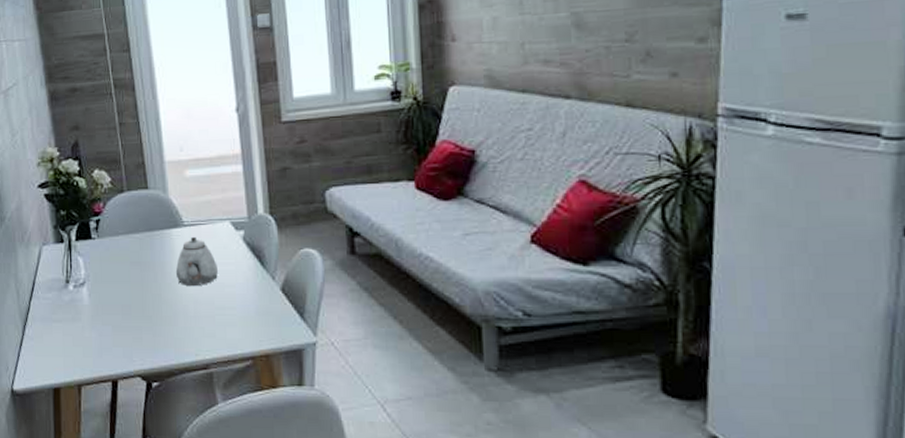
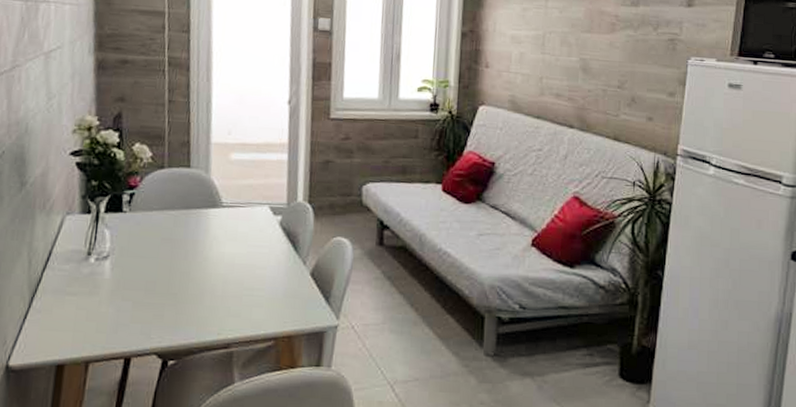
teapot: present [175,237,218,285] -> none [207,218,251,266]

